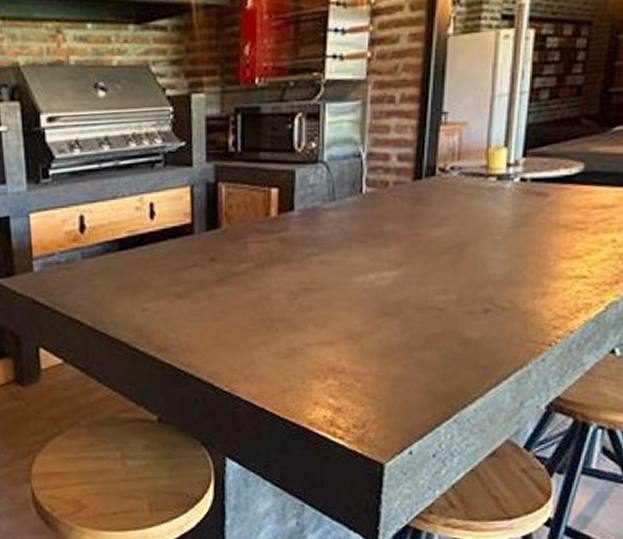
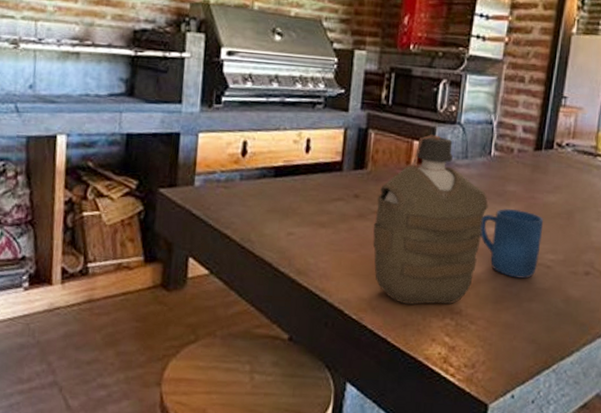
water bottle: none [235,178,365,369] -> present [373,134,488,305]
mug: none [358,250,431,326] -> present [480,209,544,279]

